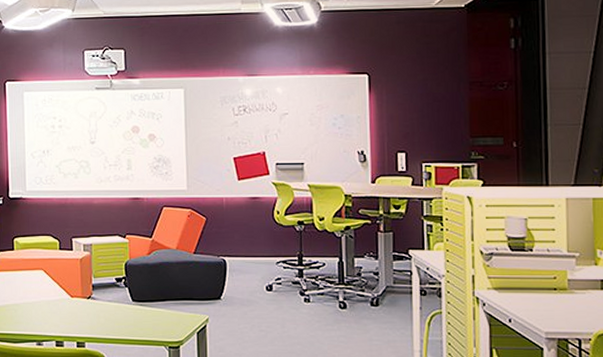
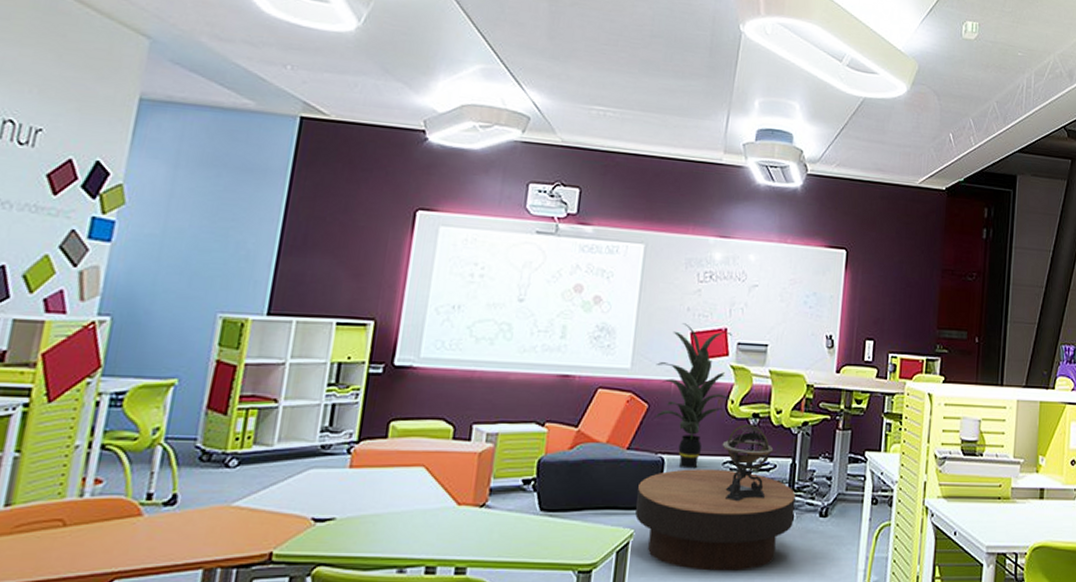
indoor plant: none [207,150,276,268] -> present [654,323,732,469]
coffee table: none [207,268,347,349] -> present [635,469,796,571]
armillary sphere: none [274,230,321,294] -> present [722,423,774,502]

